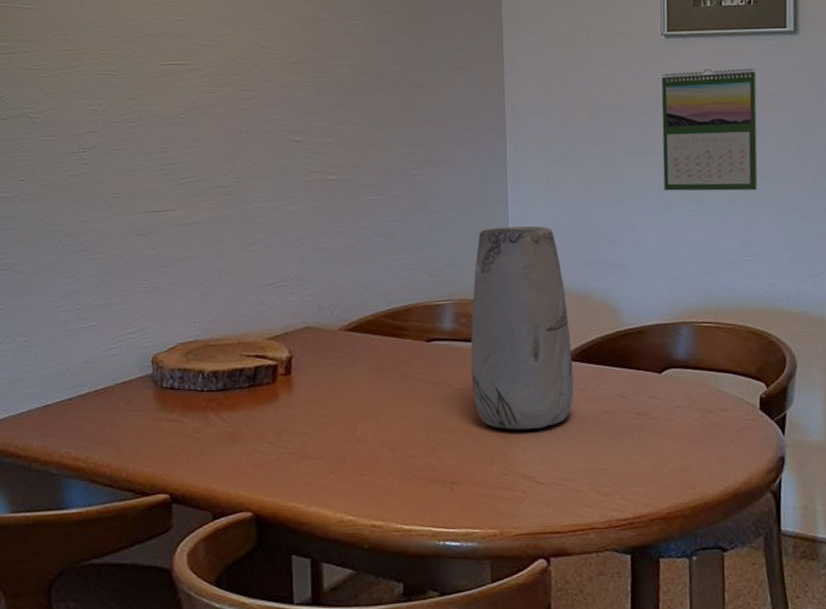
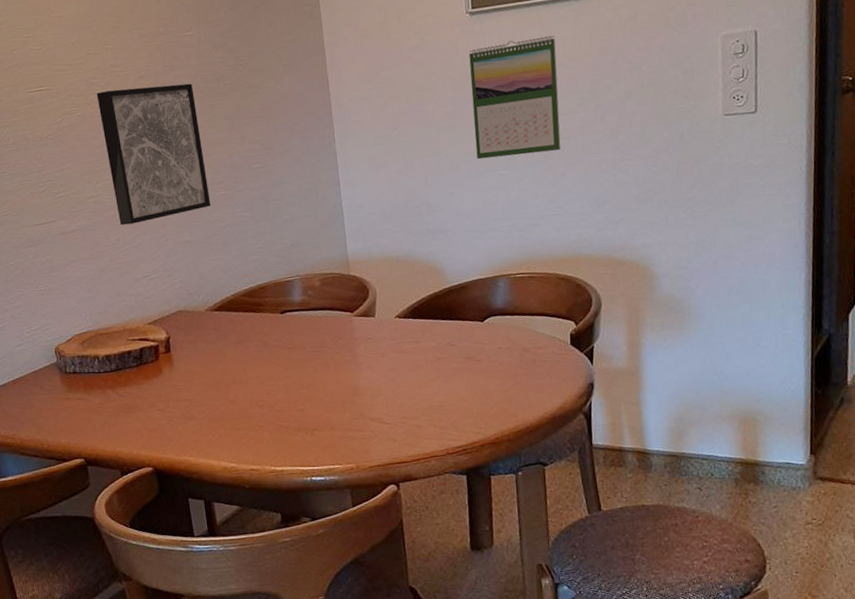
wall art: none [241,72,359,223] -> present [96,83,211,226]
vase: present [471,226,574,430] -> none [316,203,410,381]

